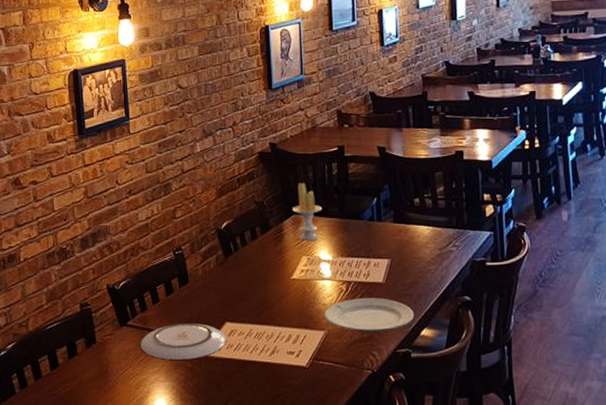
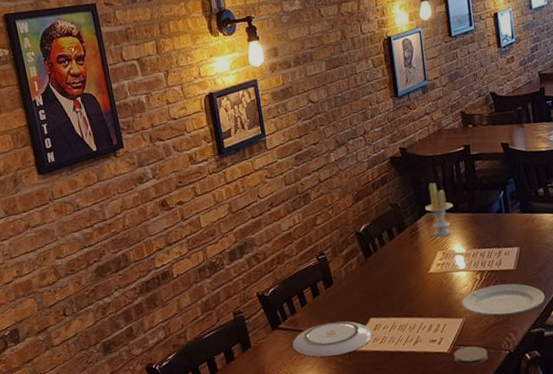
coaster: none [312,362,349,383] -> present [454,346,488,366]

